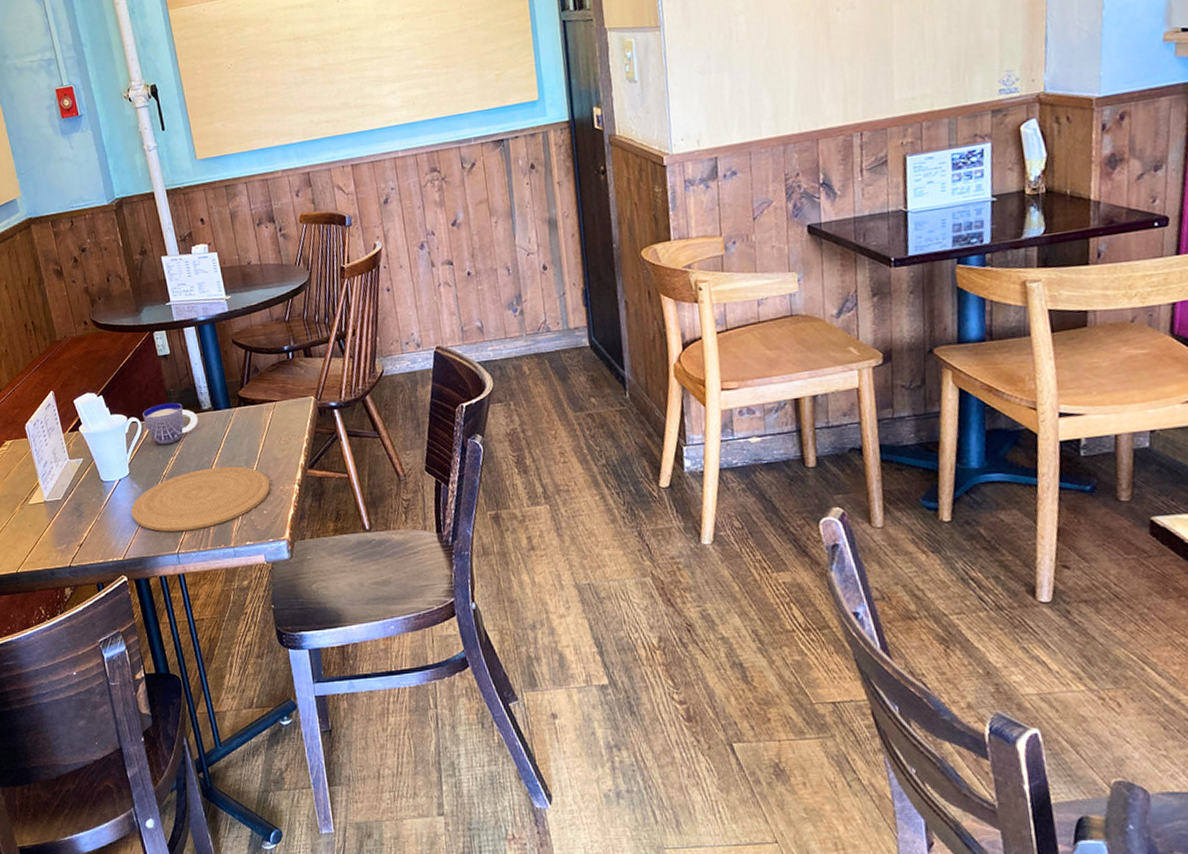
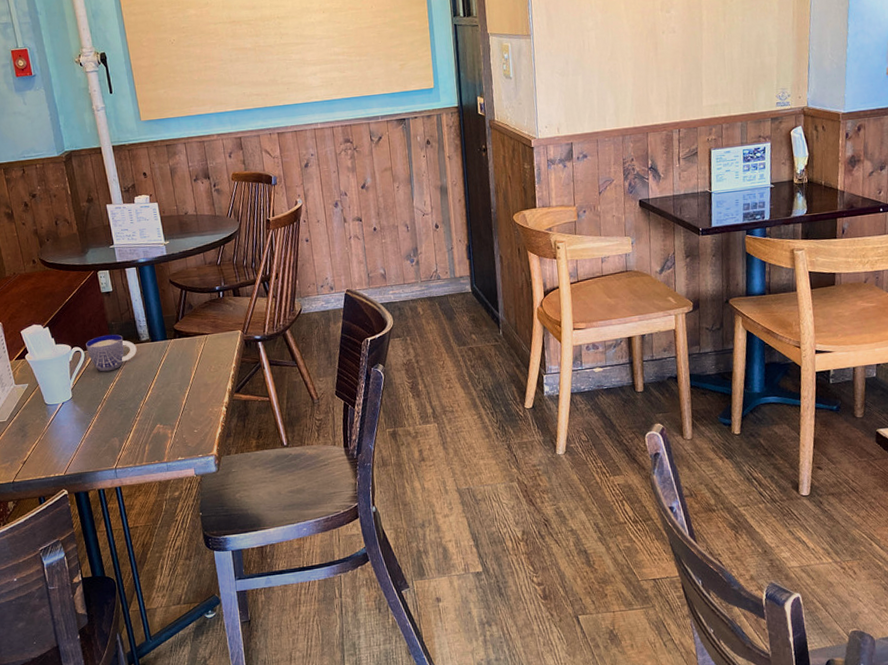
plate: present [131,466,271,532] -> none [72,391,201,450]

